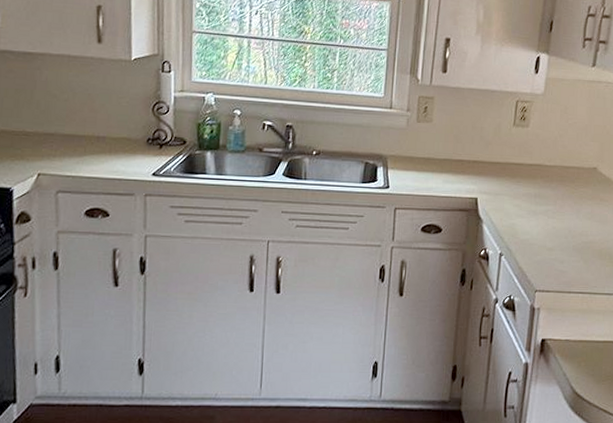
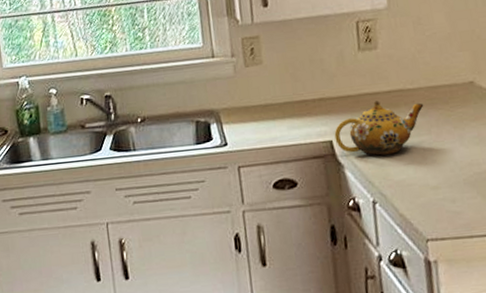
teapot: none [480,170,555,217] -> present [334,100,424,156]

